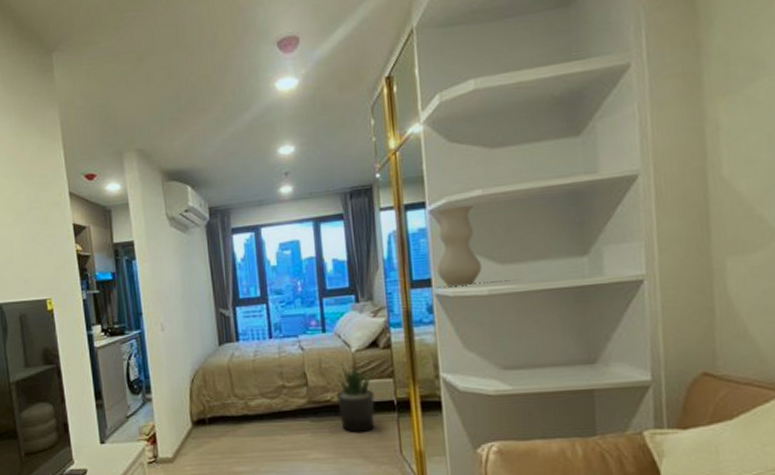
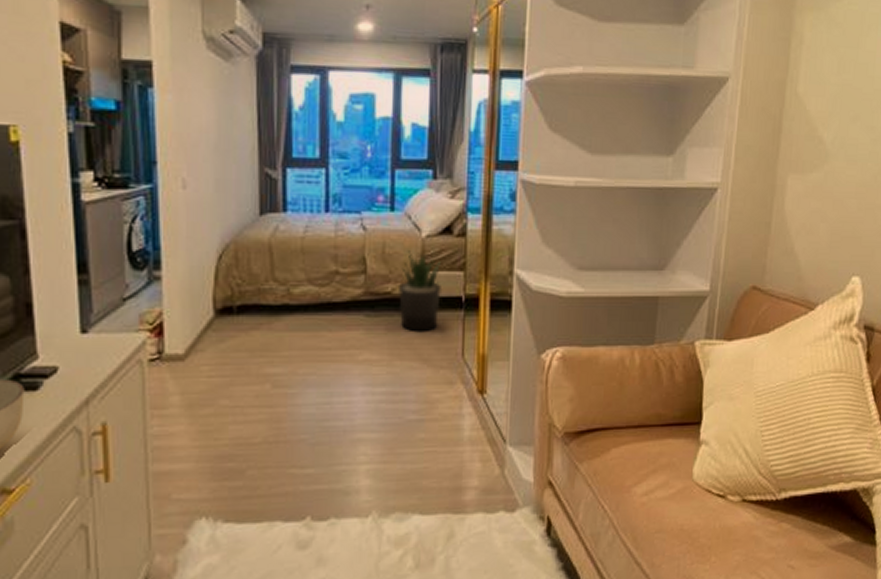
vase: present [435,204,482,288] -> none [525,81,572,174]

